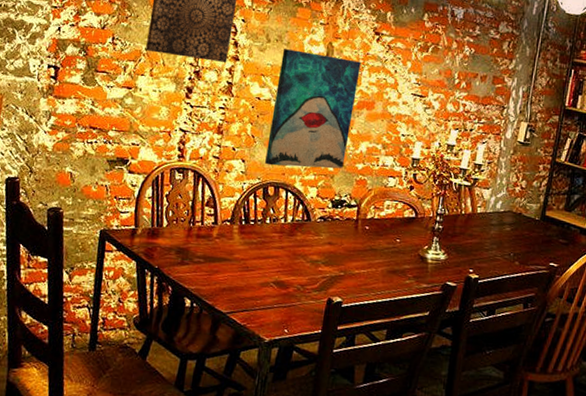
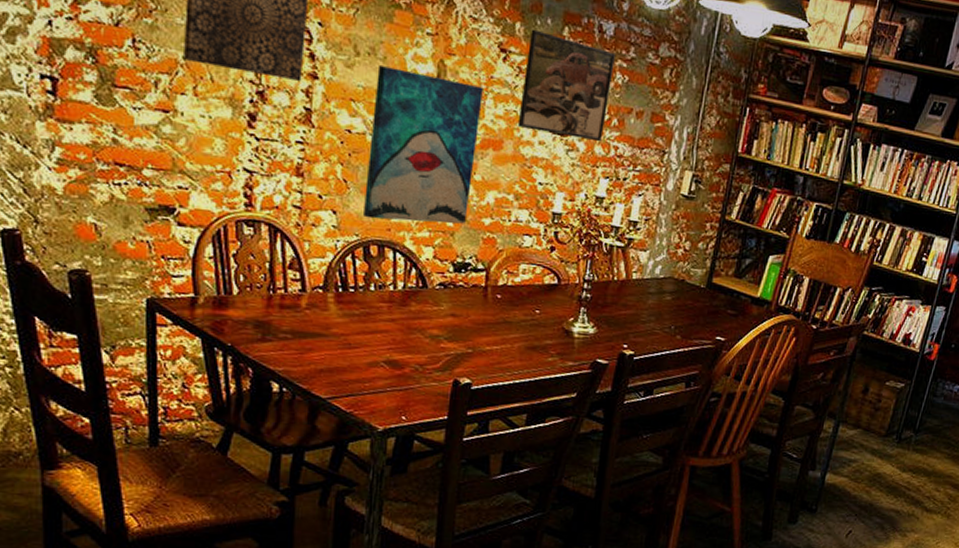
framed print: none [386,16,464,101] -> present [517,29,615,142]

